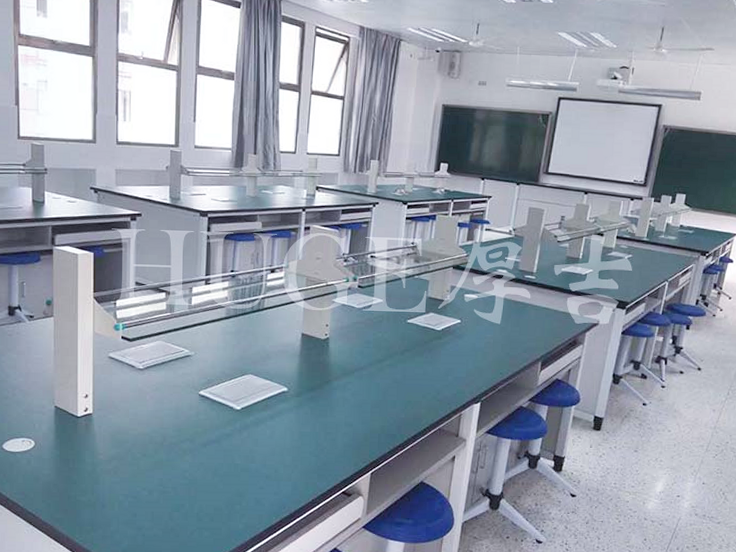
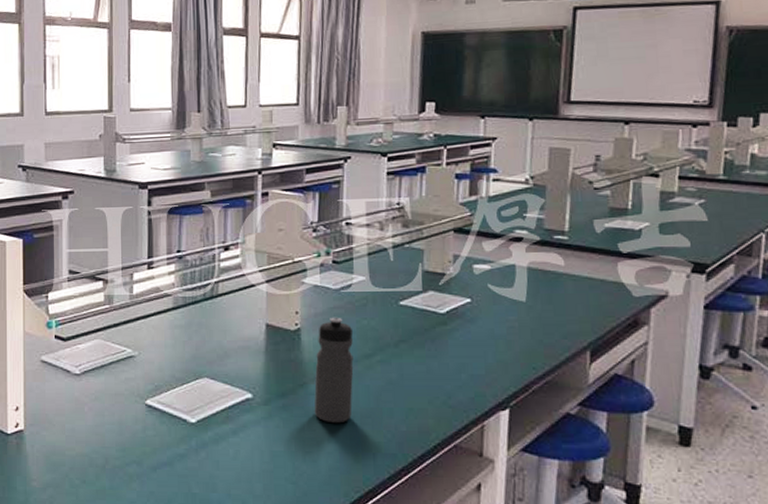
water bottle: none [335,330,370,412] -> present [314,317,354,424]

